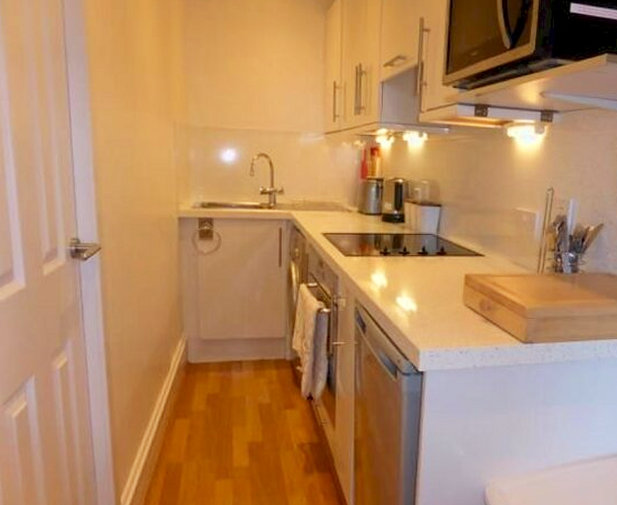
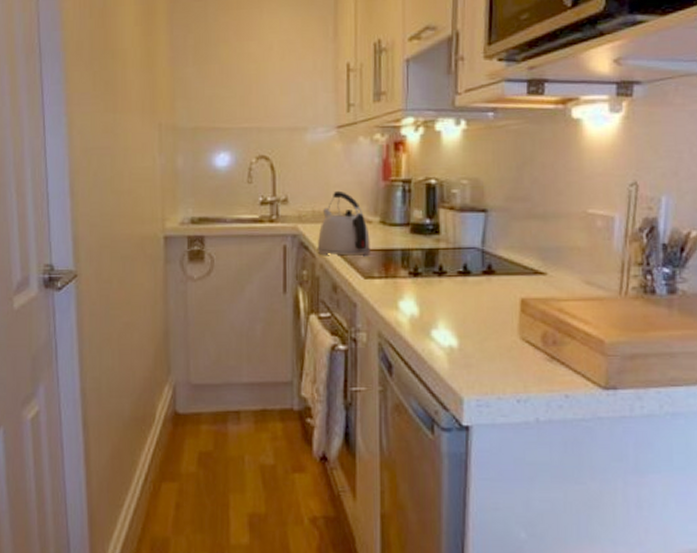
kettle: none [307,185,350,238] -> present [317,190,370,256]

